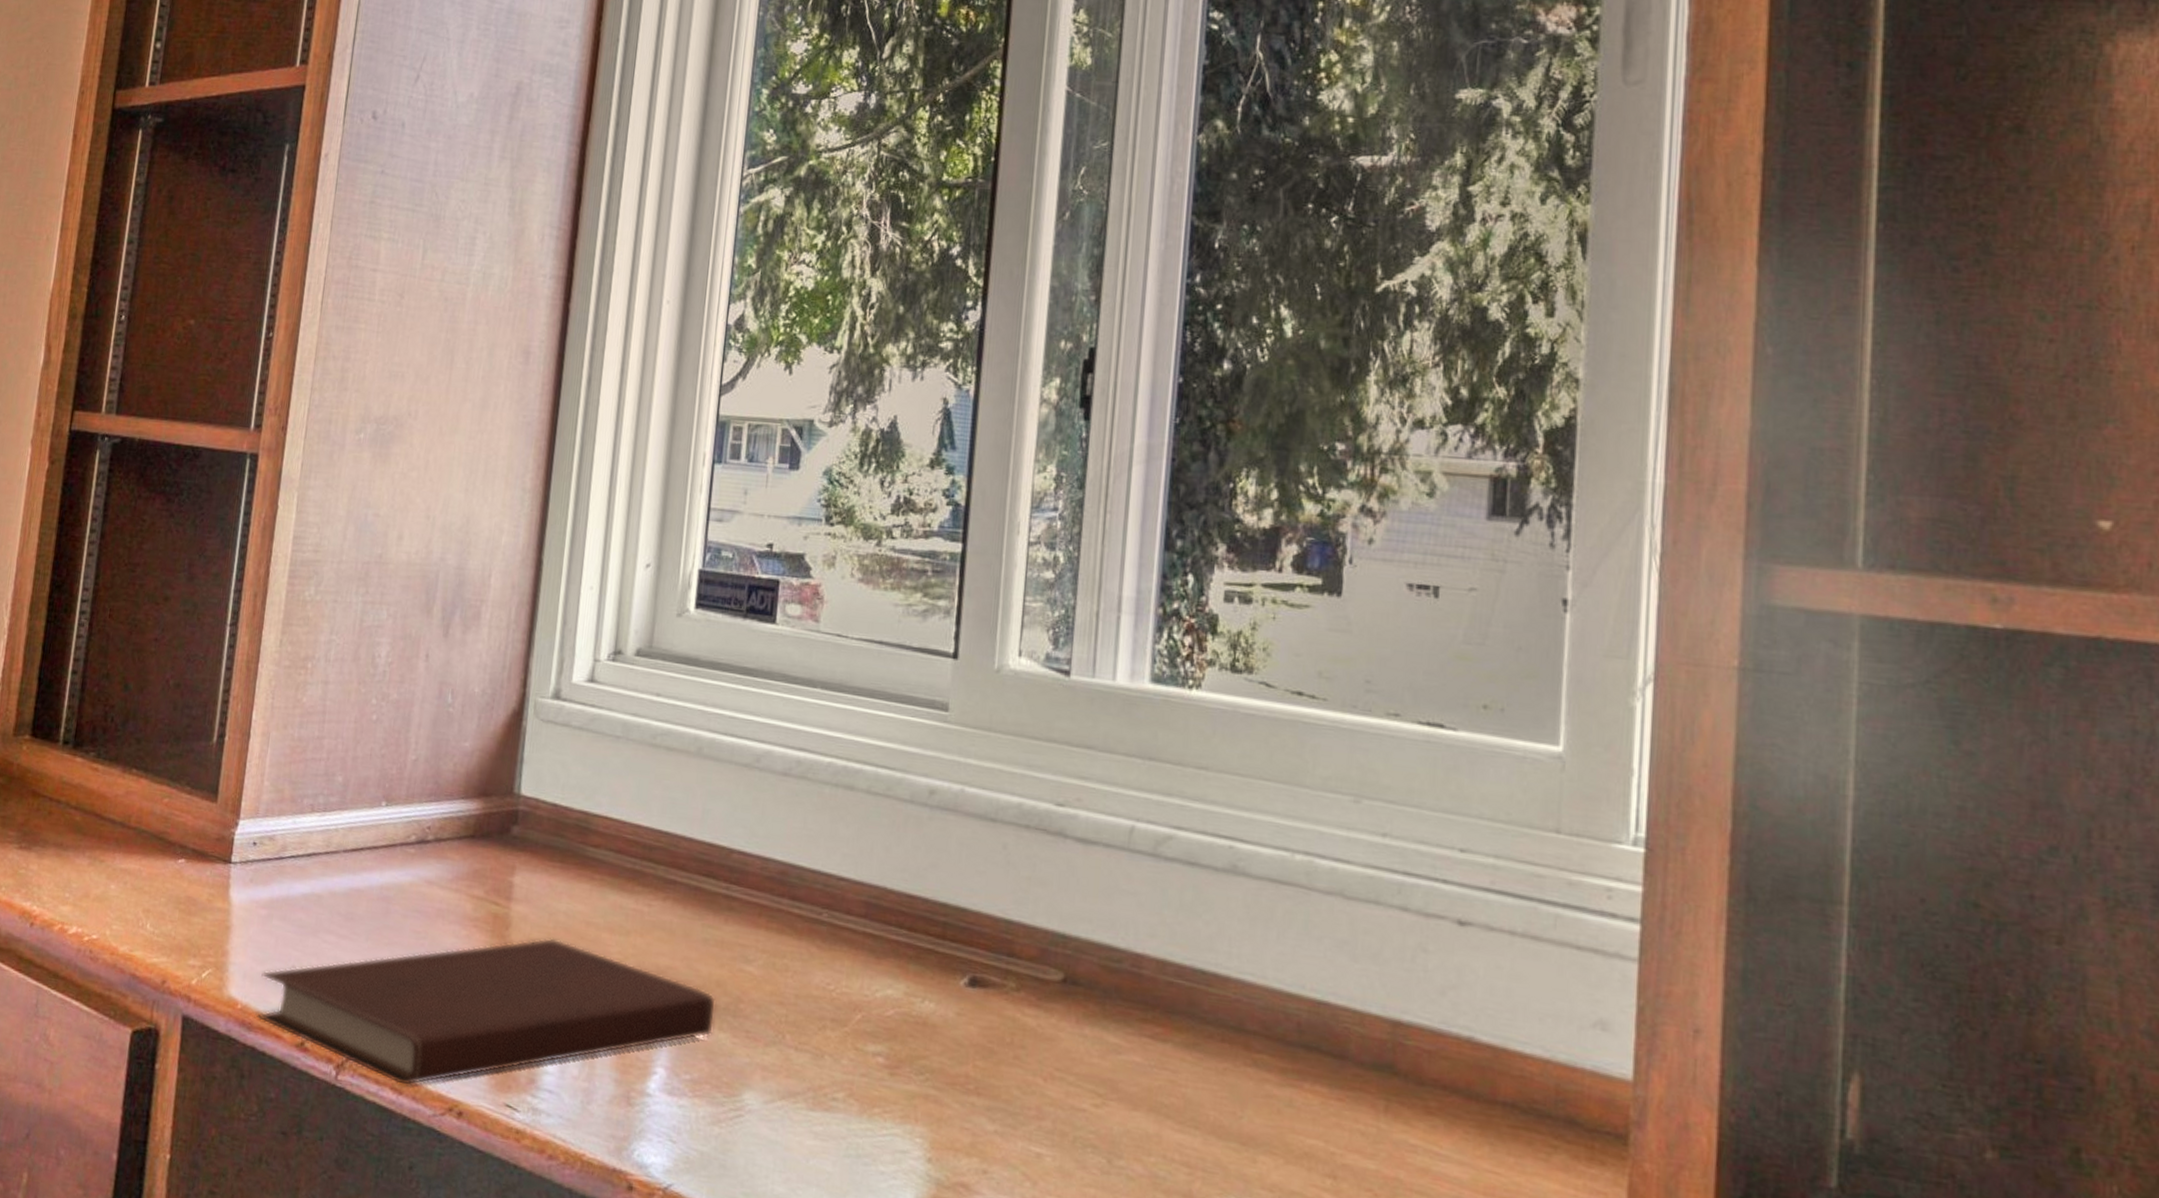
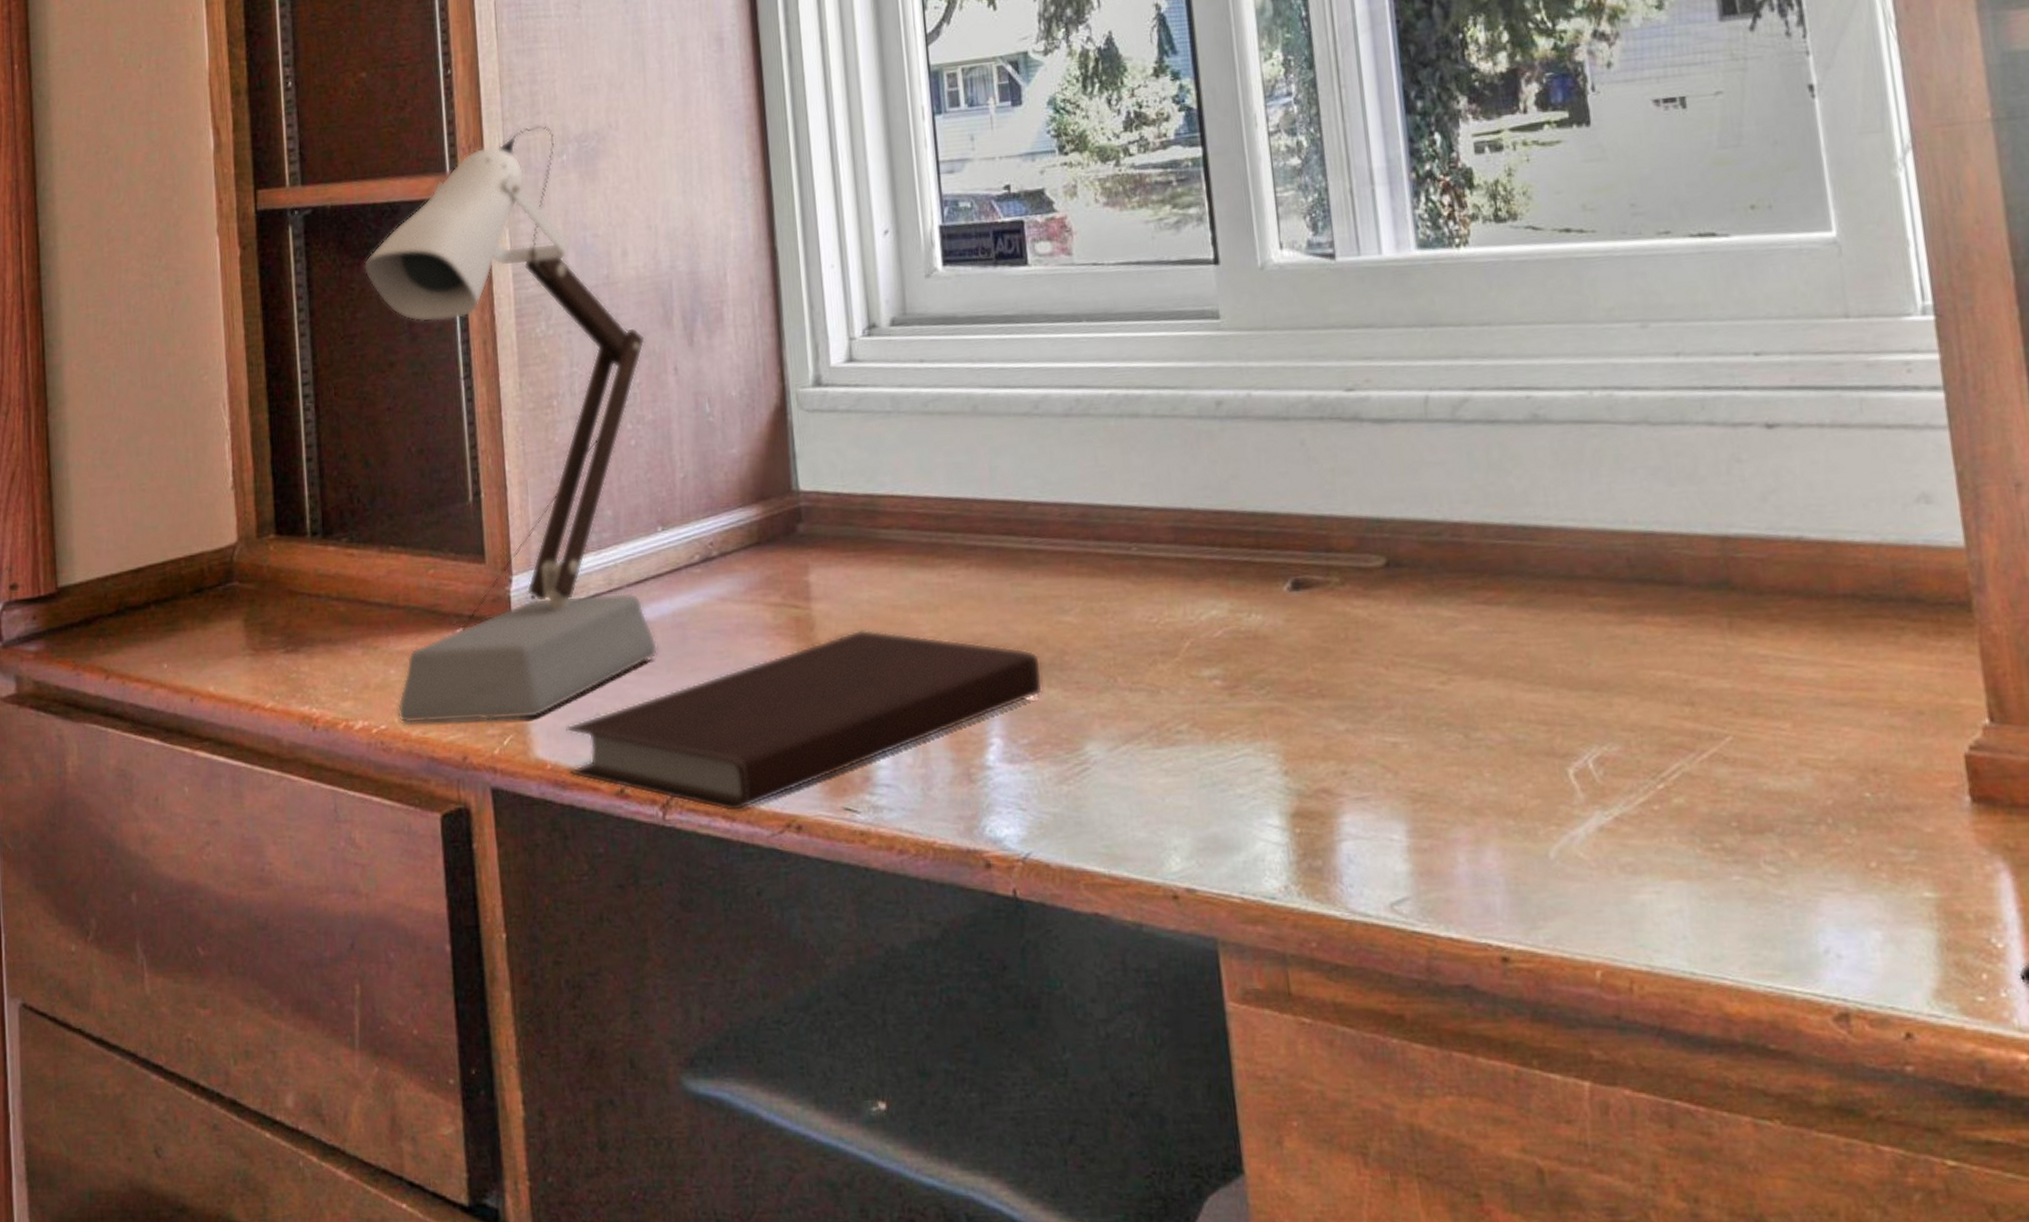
desk lamp: none [110,401,404,958] -> present [363,125,658,723]

